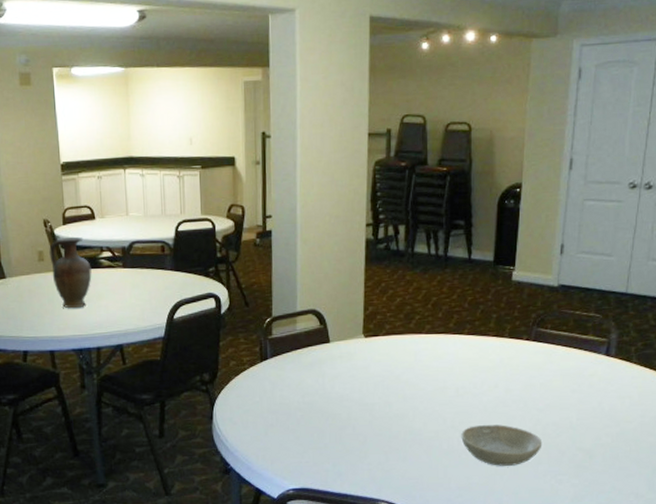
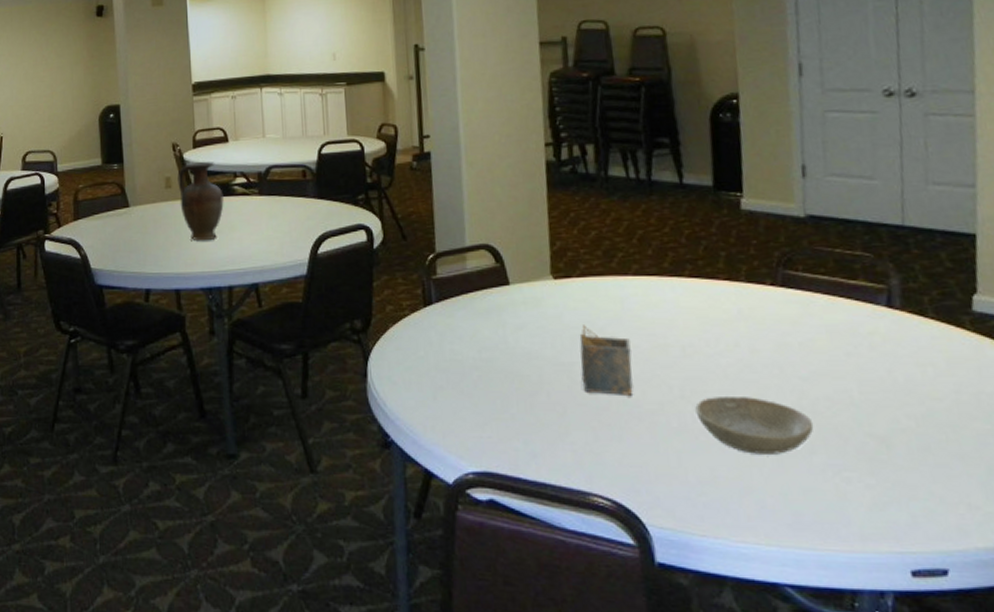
napkin holder: none [380,373,418,427] -> present [579,325,633,395]

